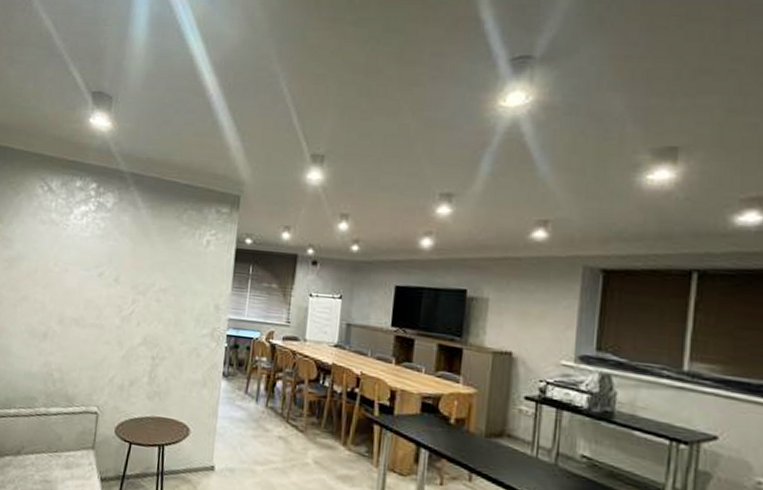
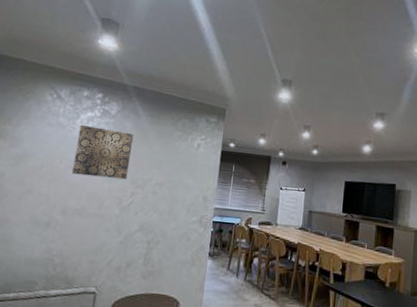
wall art: none [68,220,134,285] -> present [72,124,134,180]

